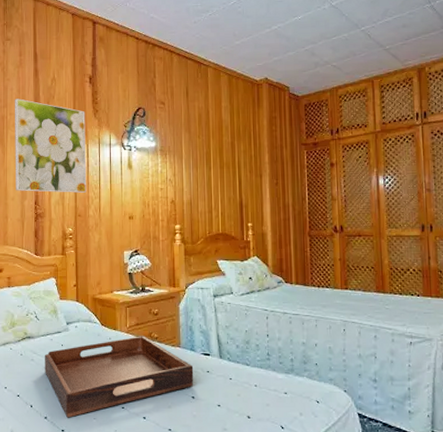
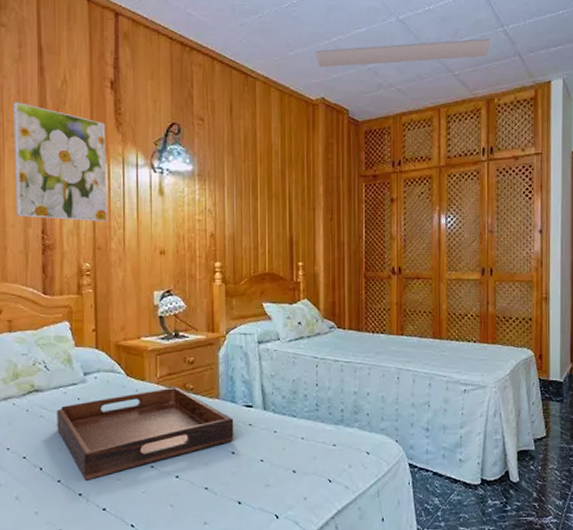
ceiling light fixture: none [258,15,418,52] -> present [315,38,490,68]

